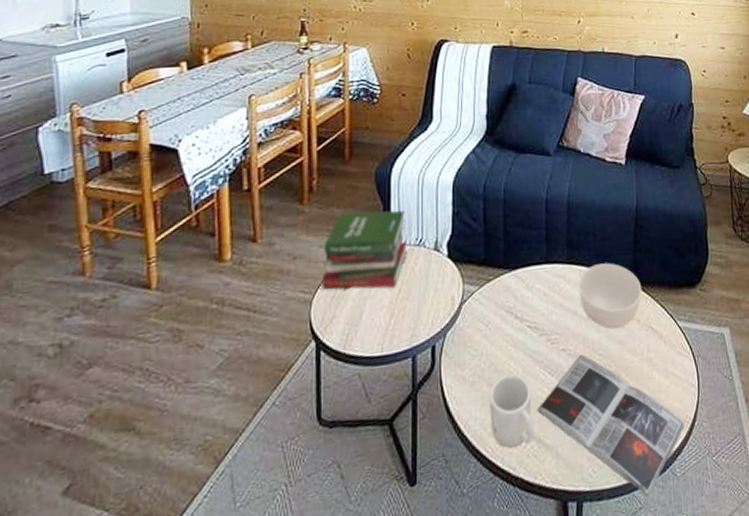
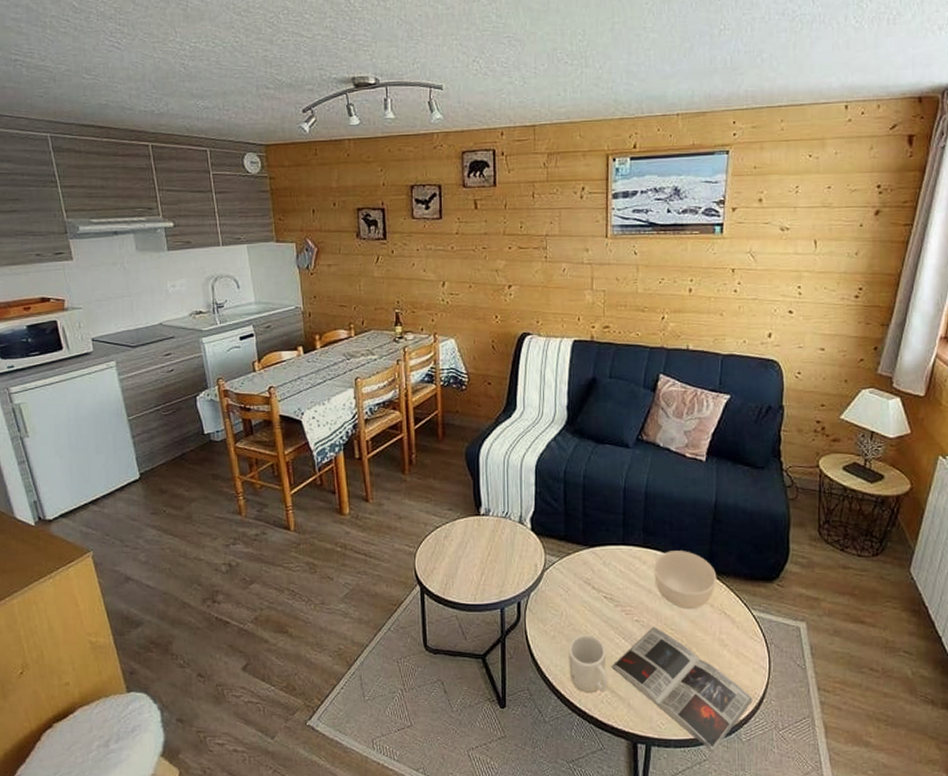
books: present [321,210,407,290] -> none [423,483,495,552]

